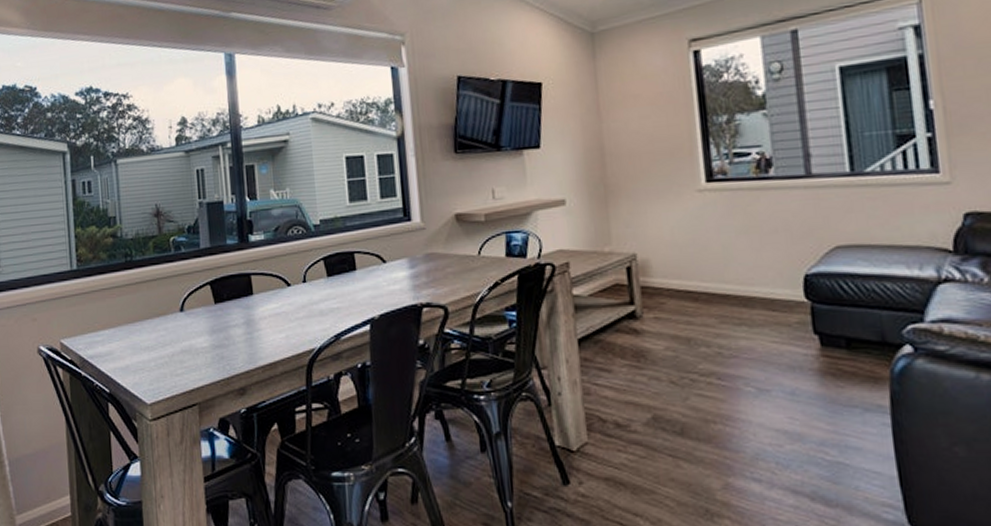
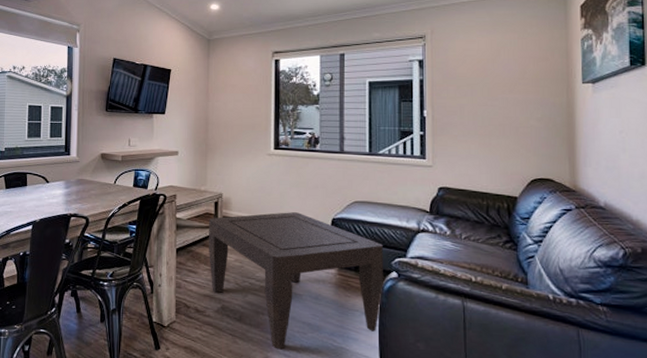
coffee table: none [621,271,893,472] -> present [209,212,383,350]

